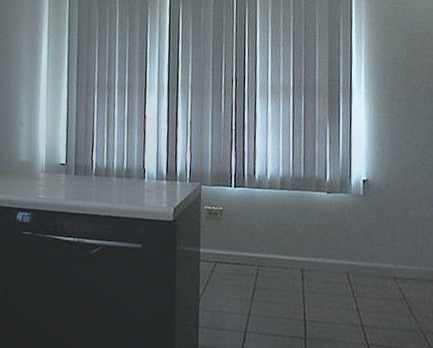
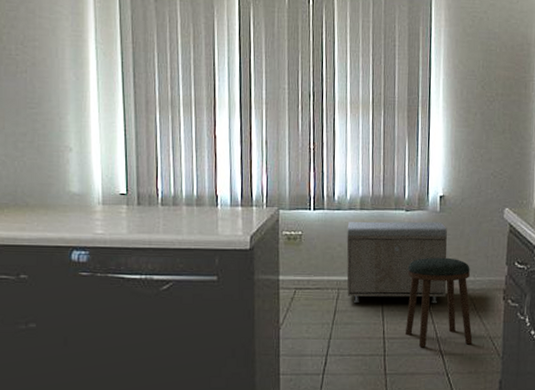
storage bench: none [266,201,372,290] -> present [346,221,447,304]
stool: none [328,241,402,337] -> present [406,257,473,348]

